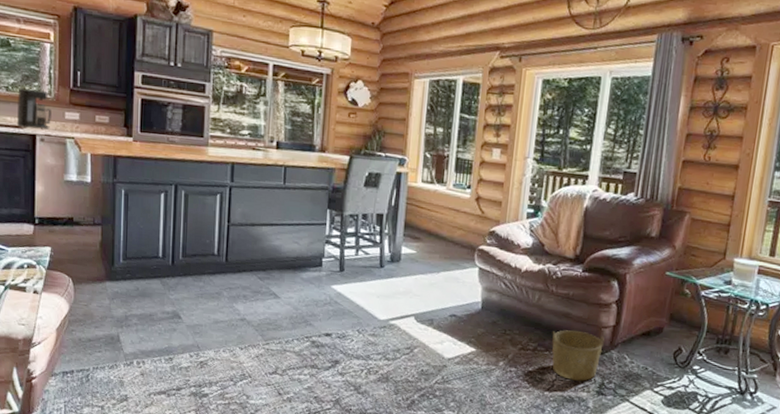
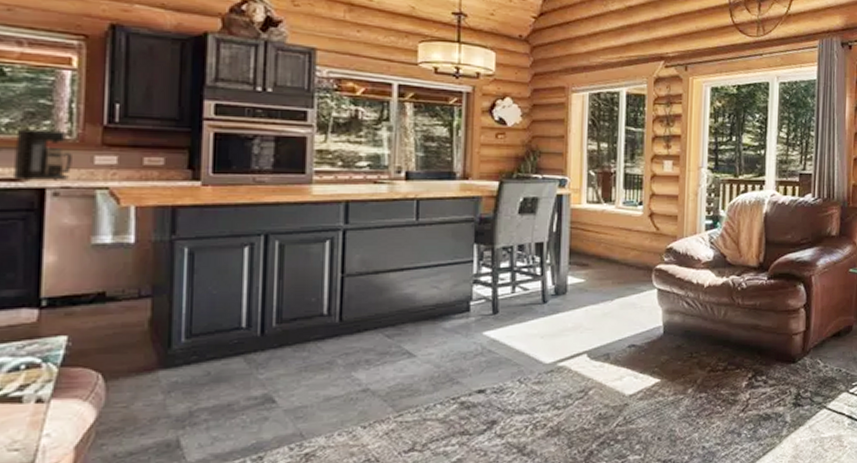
basket: present [551,330,604,381] -> none [742,342,796,396]

